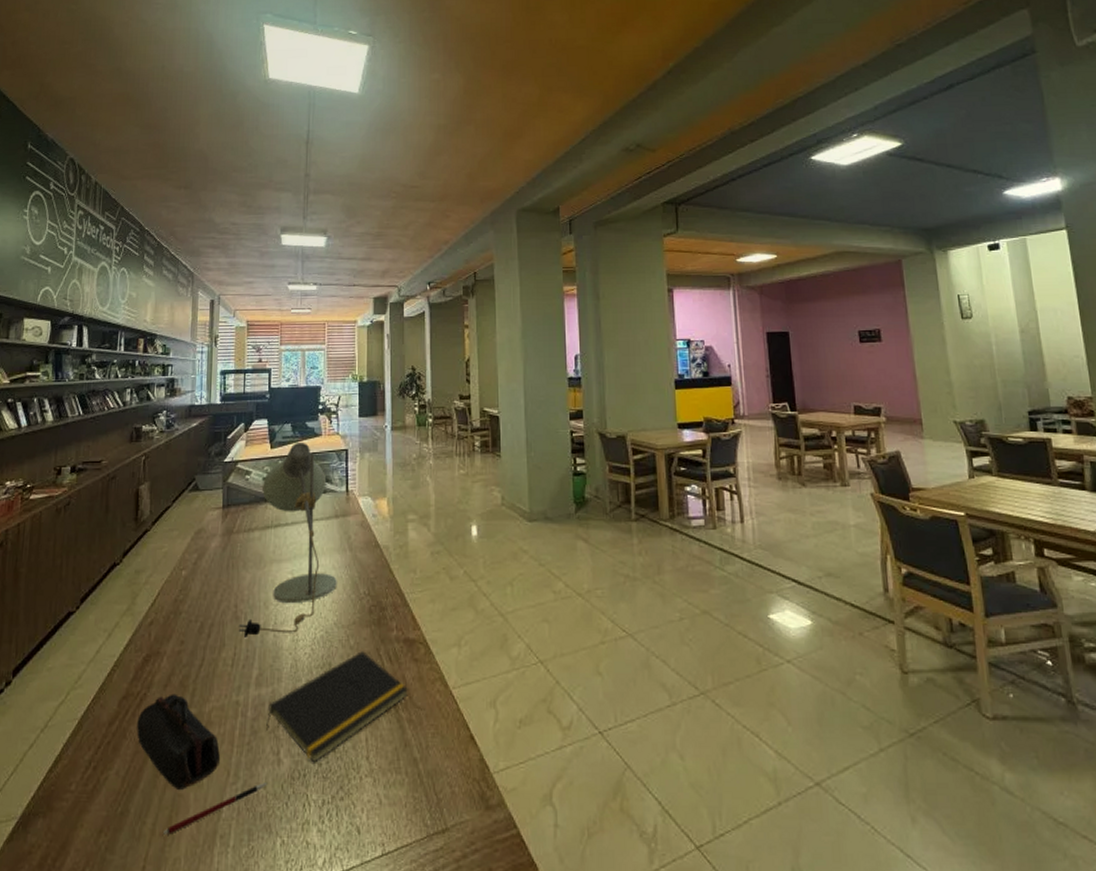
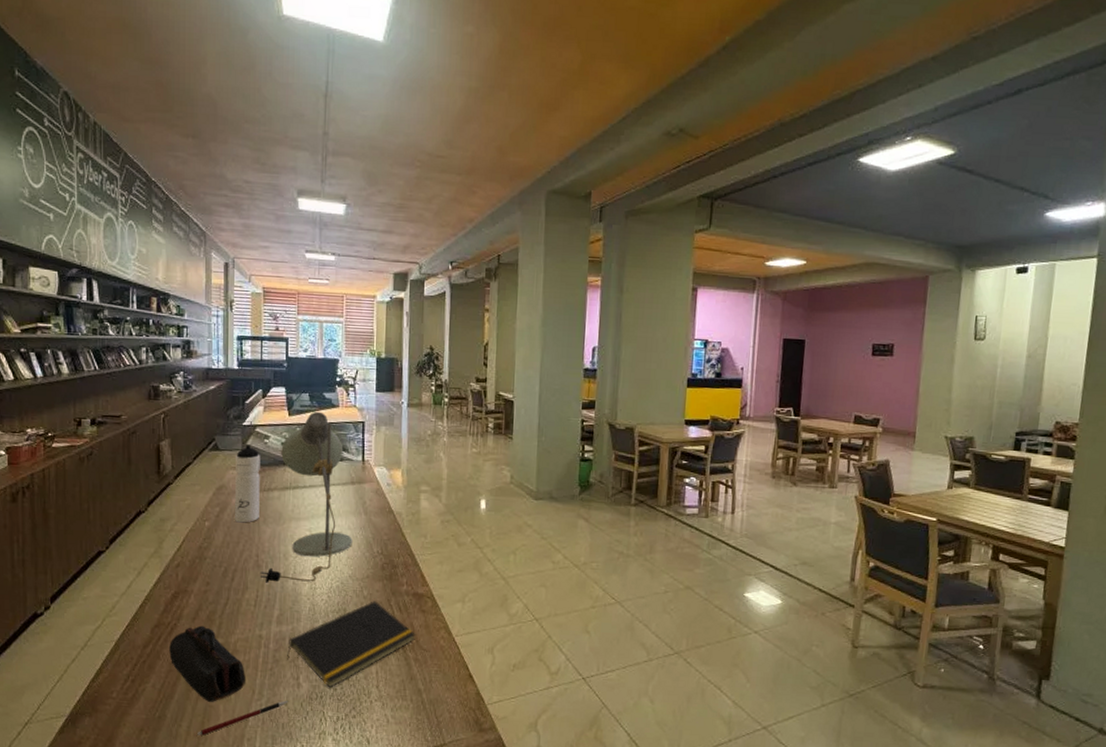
water bottle: none [213,482,241,569] -> present [234,444,260,523]

